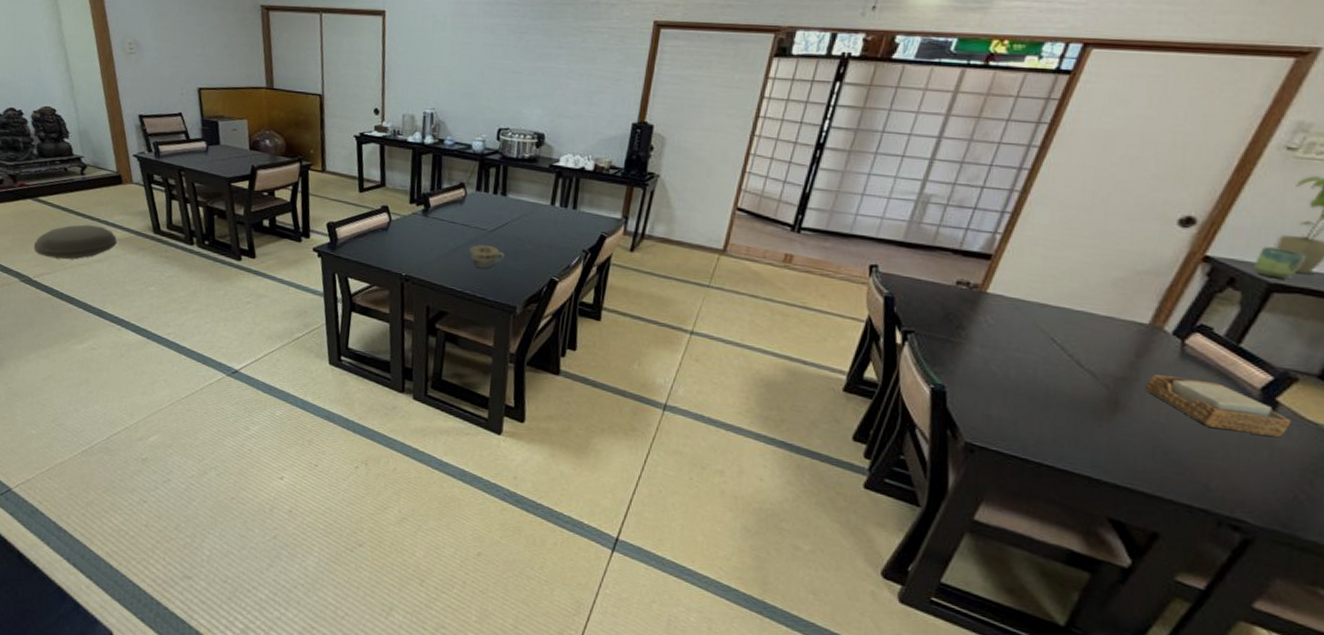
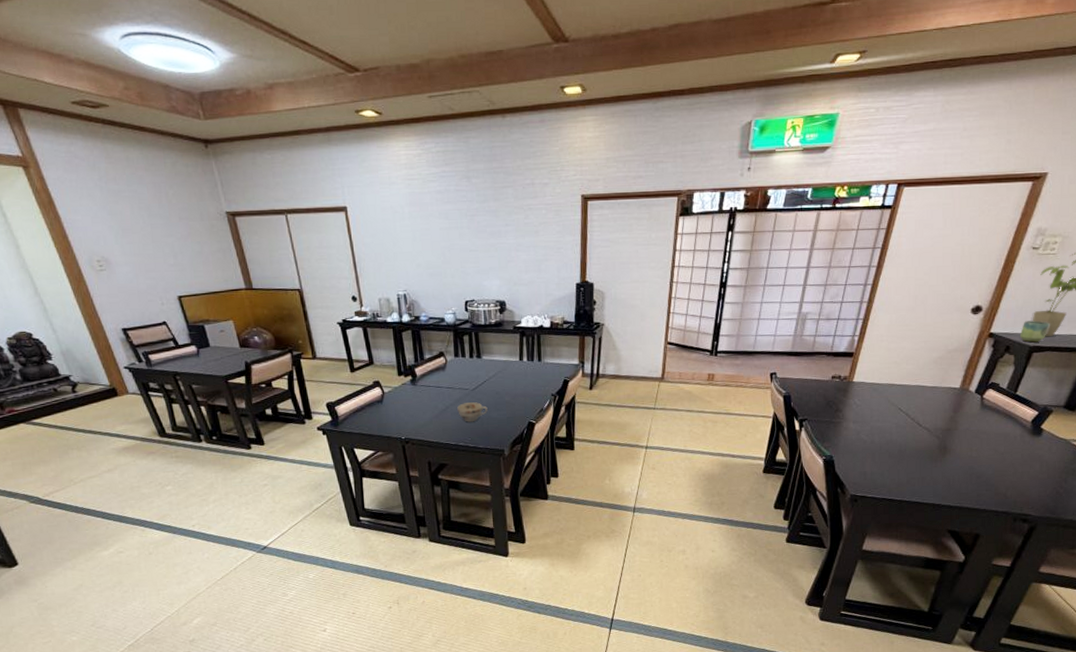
seat cushion: present [34,224,117,259] -> none [37,438,124,476]
napkin holder: present [1145,374,1292,438] -> none [962,422,1051,454]

